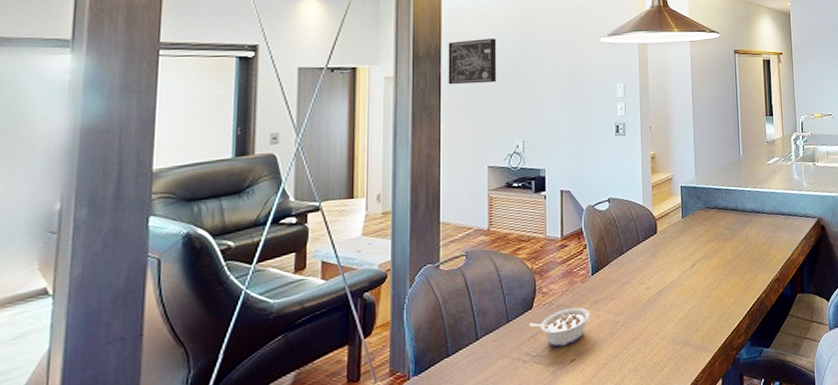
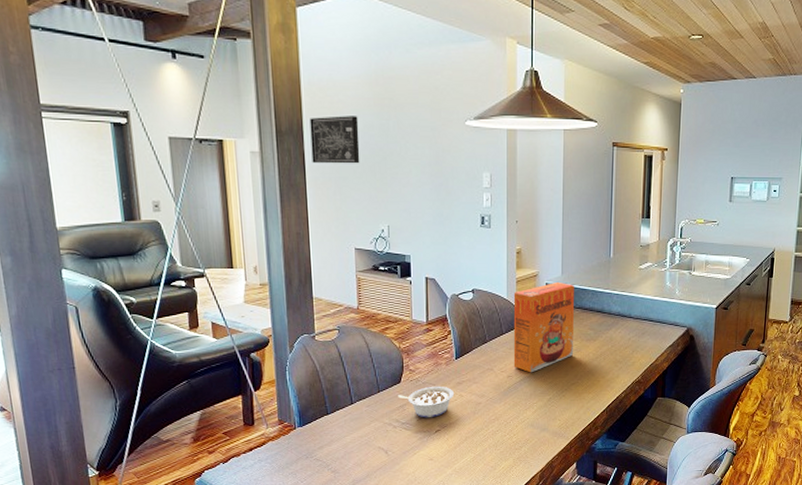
cereal box: none [649,183,711,282] -> present [513,281,574,373]

